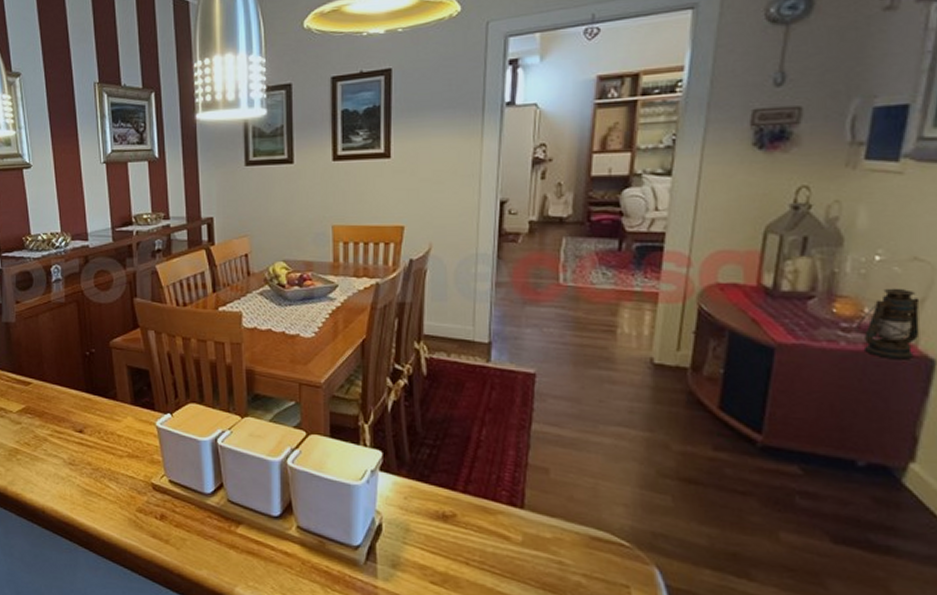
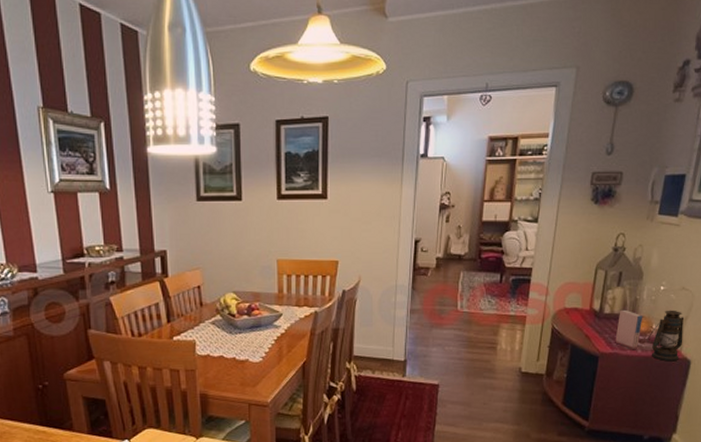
book: none [801,286,847,342] -> present [615,309,643,350]

